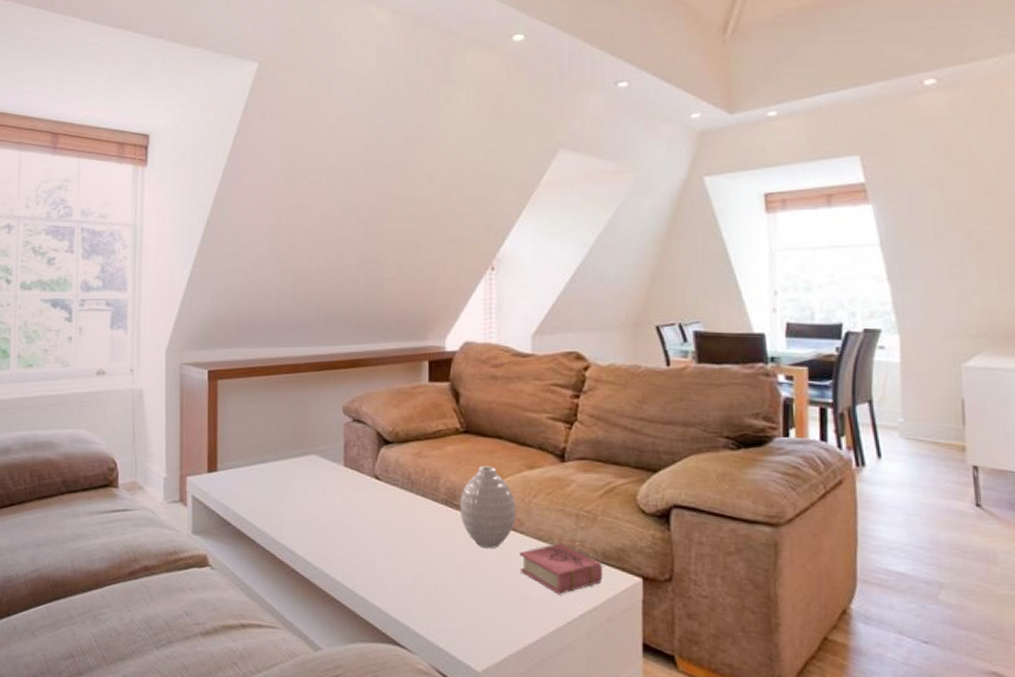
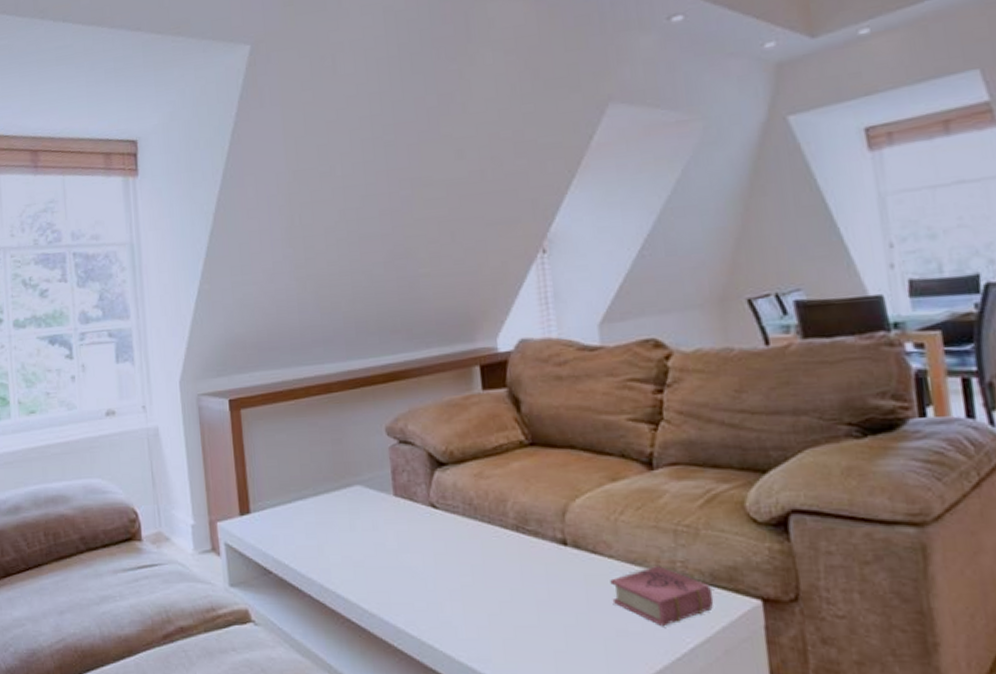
vase: present [460,465,517,548] -> none [533,481,602,578]

